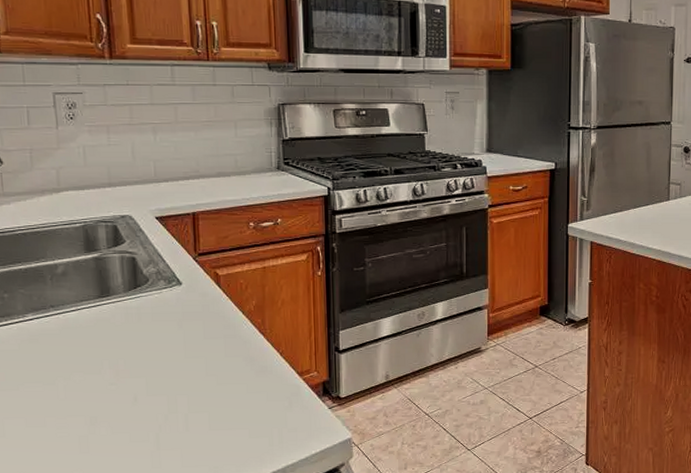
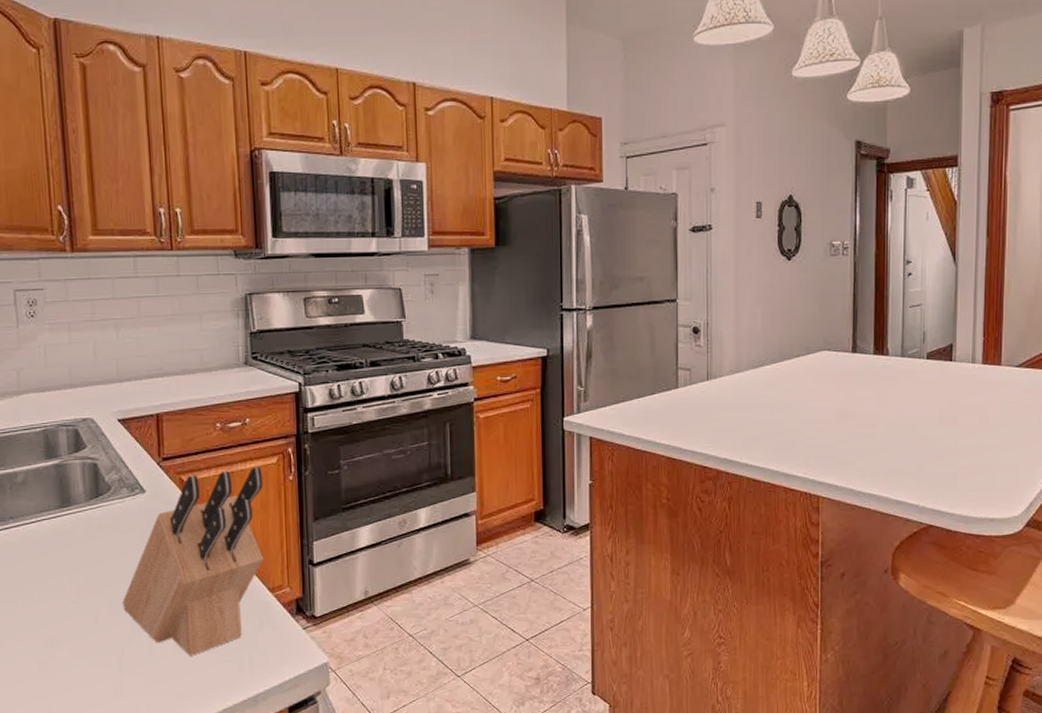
knife block: none [160,263,294,433] -> present [122,467,264,656]

